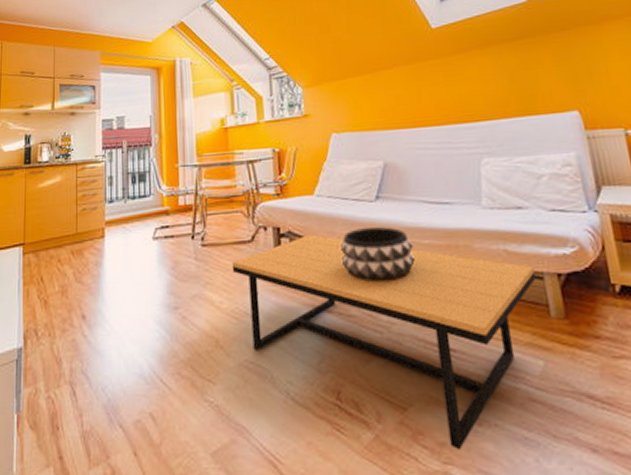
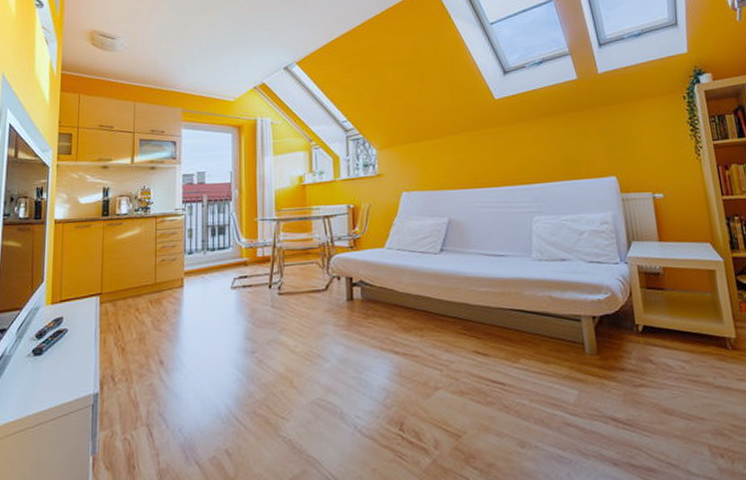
coffee table: present [231,234,535,451] -> none [306,283,574,470]
decorative bowl: present [340,227,415,283] -> none [406,276,473,326]

